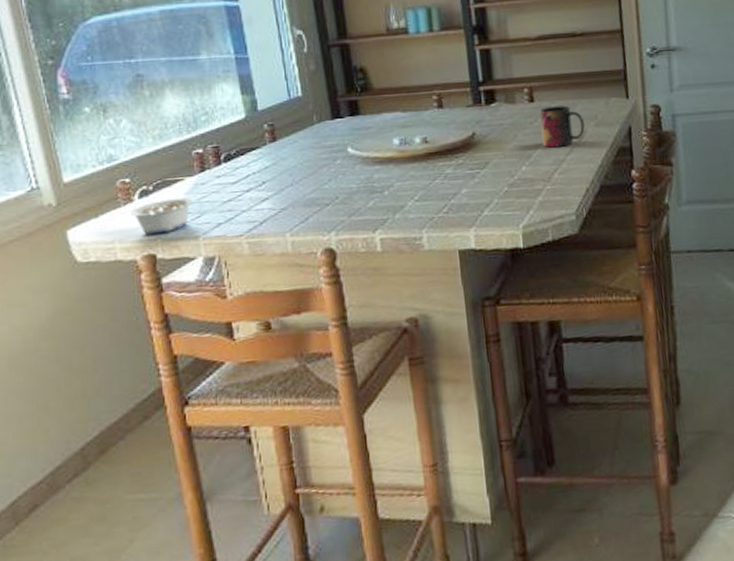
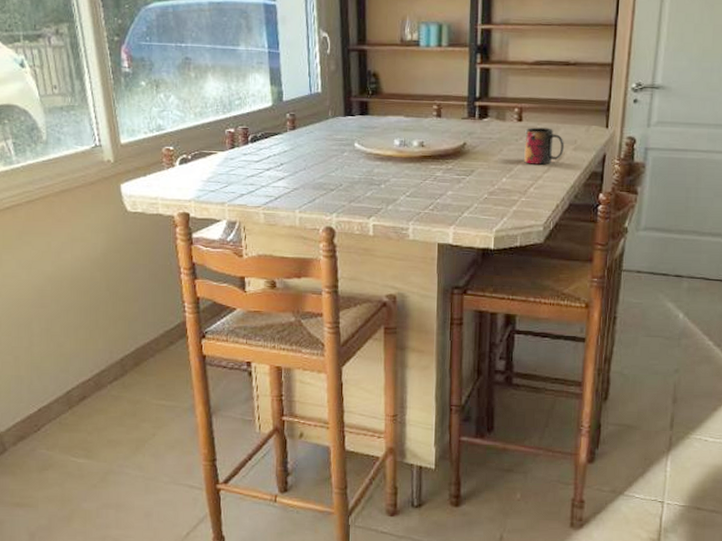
legume: present [117,197,192,235] -> none [161,168,222,197]

